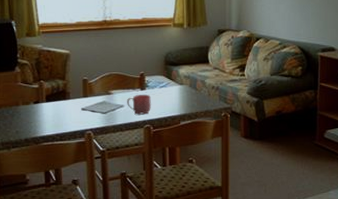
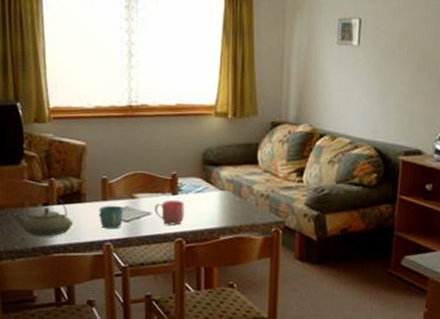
teapot: none [9,94,60,129] -> present [14,194,74,237]
mug: none [81,100,101,120] -> present [99,205,123,229]

